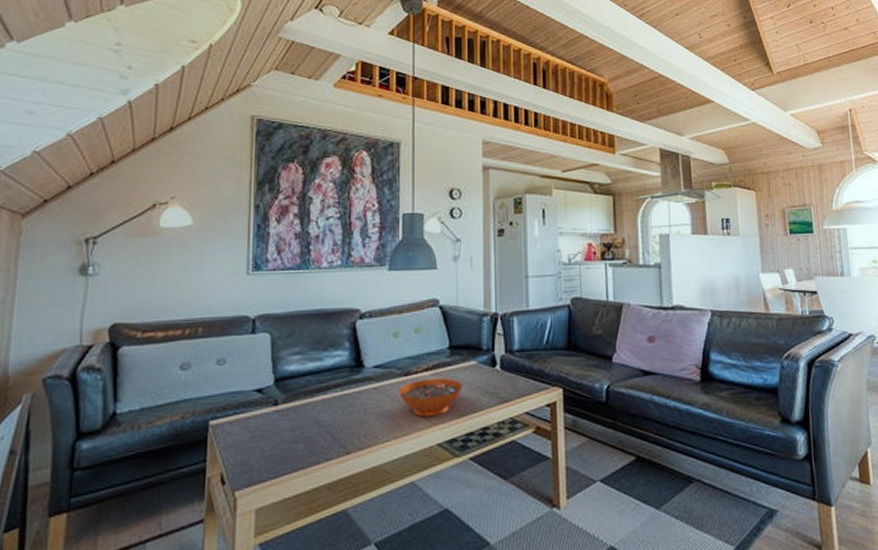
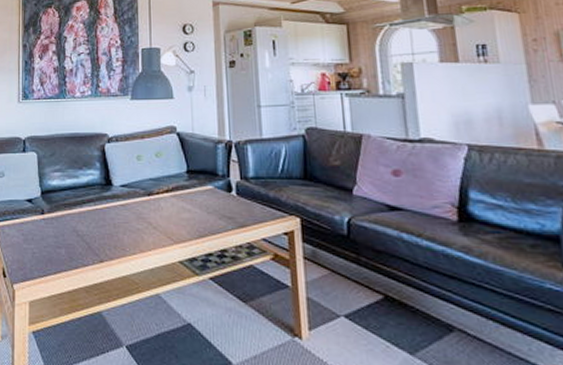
decorative bowl: present [399,378,463,417] -> none [143,199,201,235]

